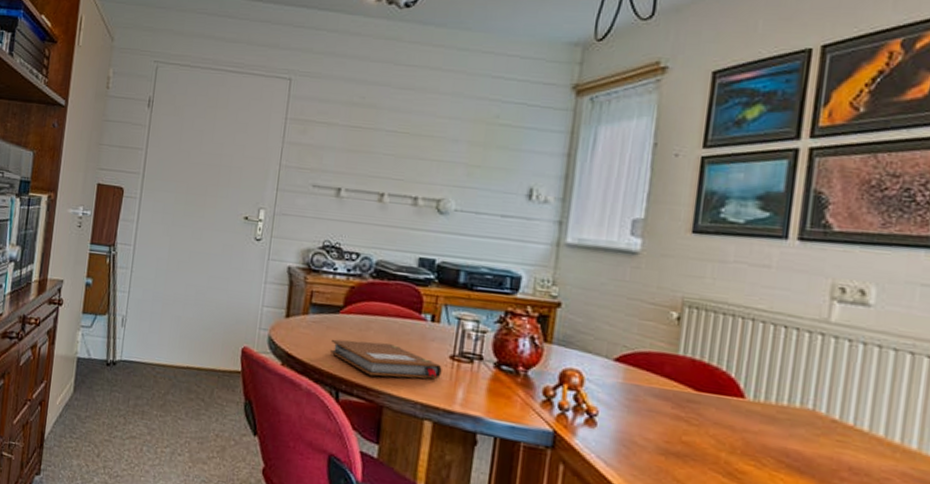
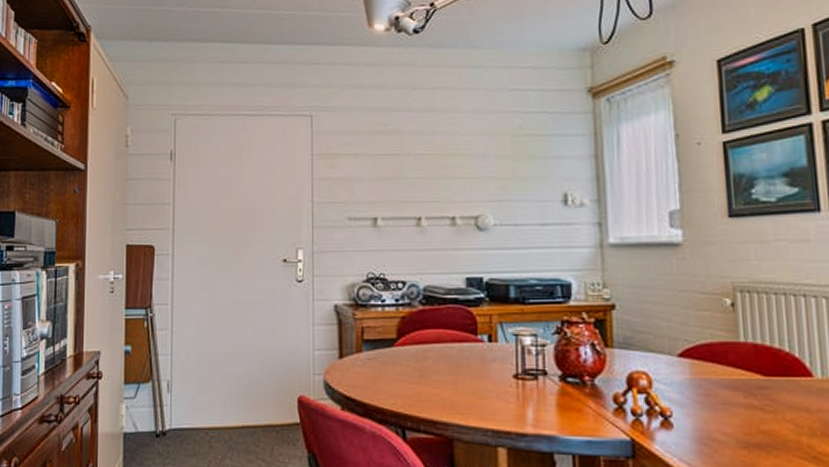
notebook: present [330,339,442,379] -> none [390,370,508,408]

